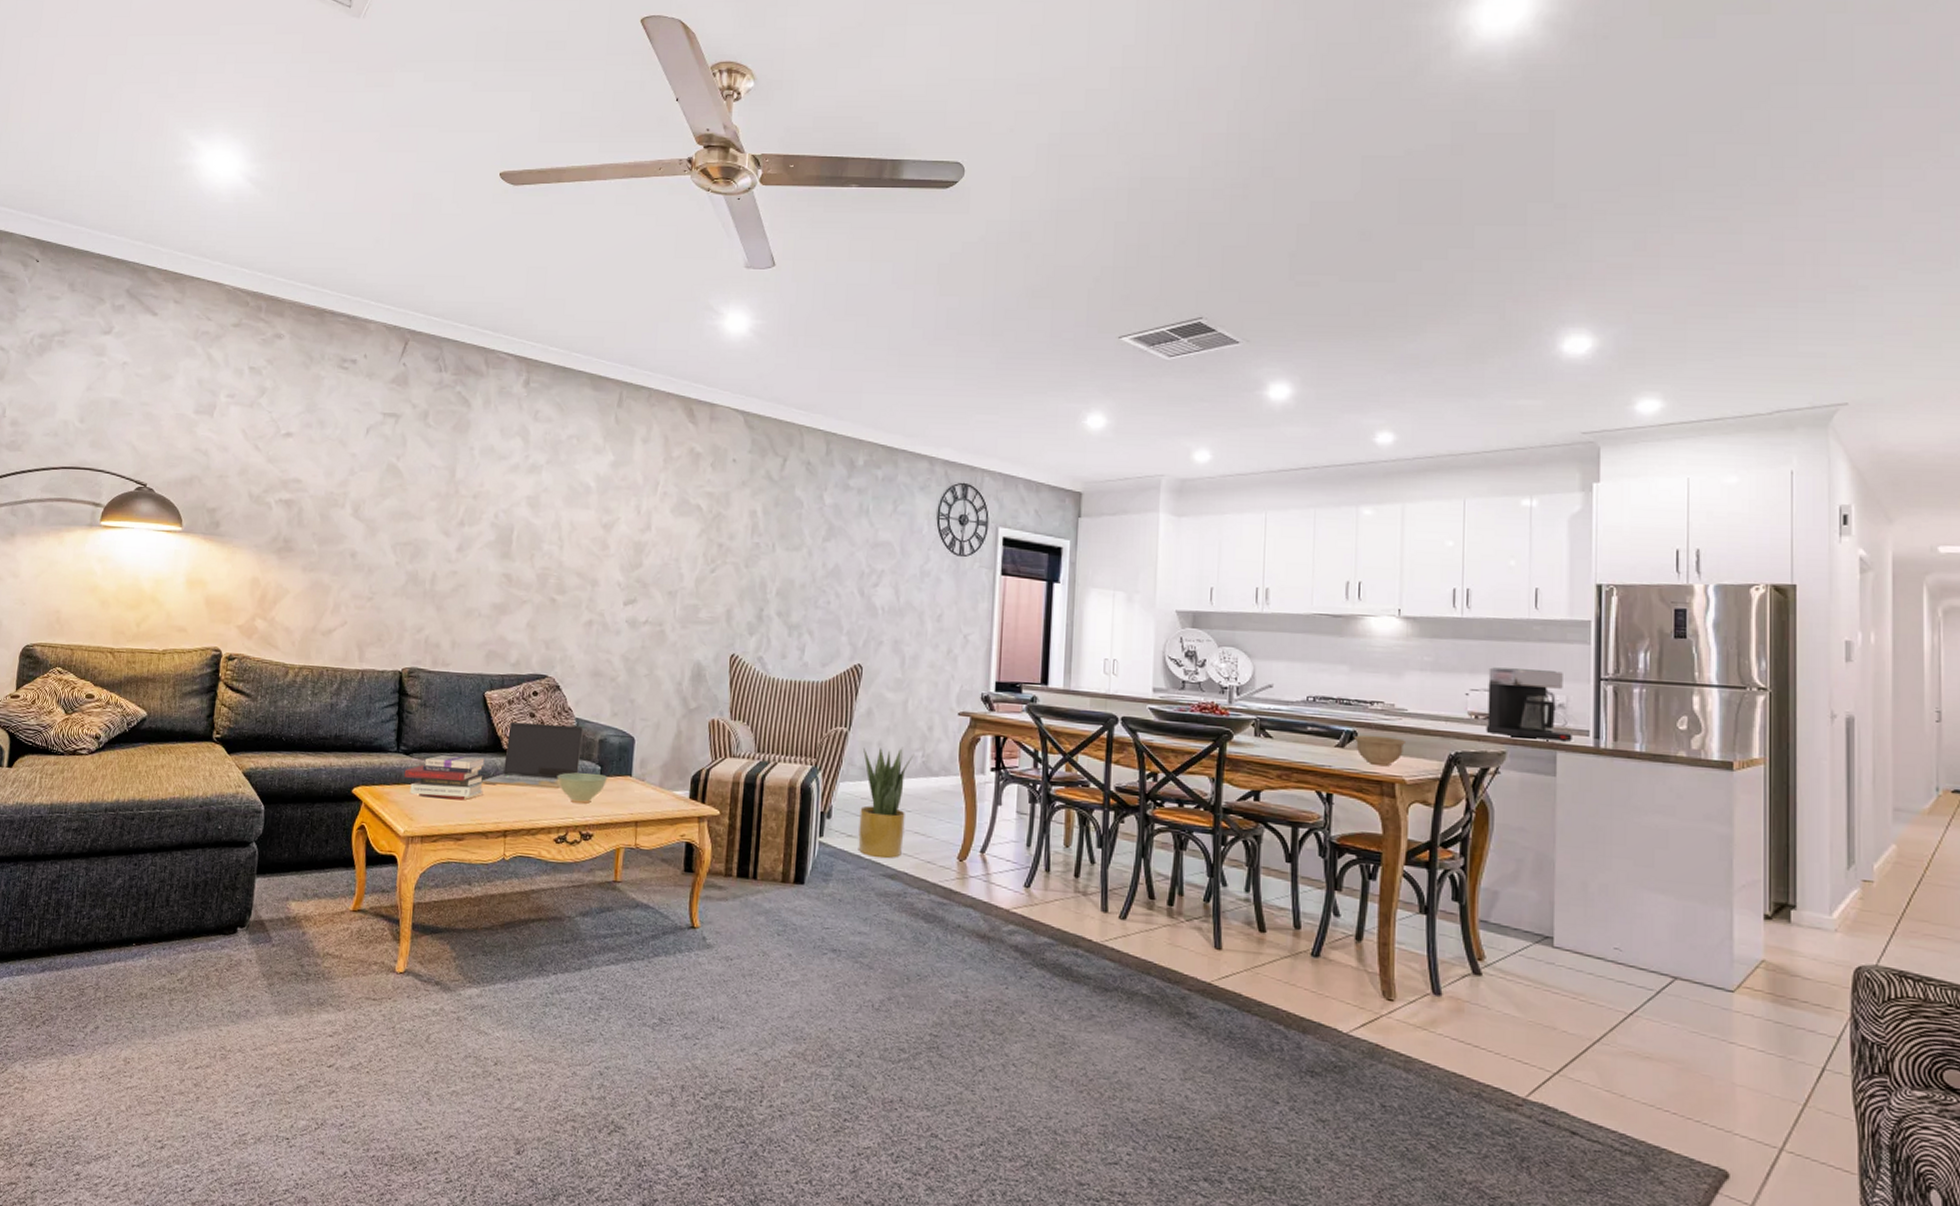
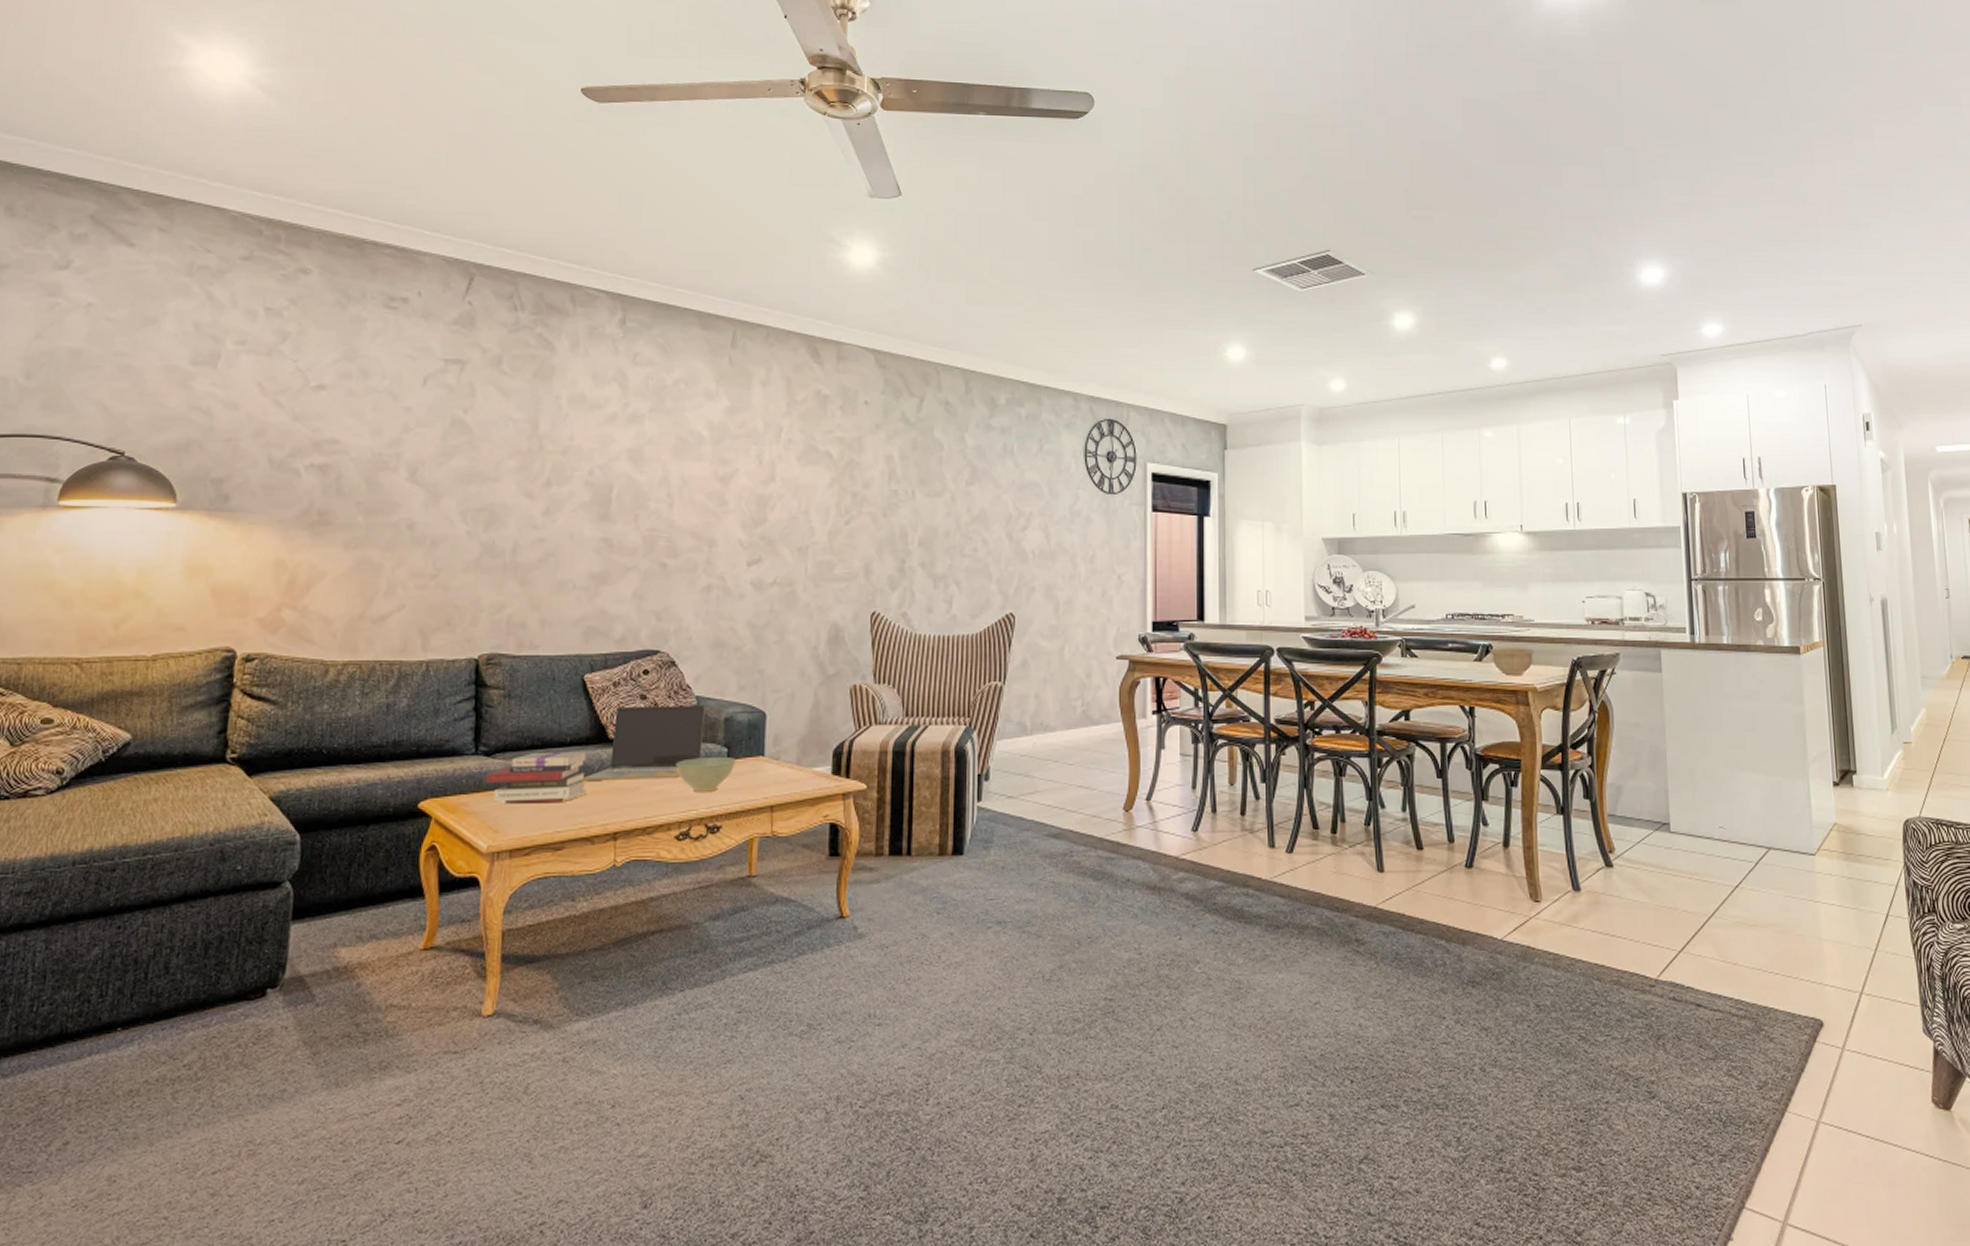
planter: present [858,747,915,859] -> none [1019,697,1074,818]
coffee maker: present [1486,667,1572,743] -> none [1600,575,1673,641]

